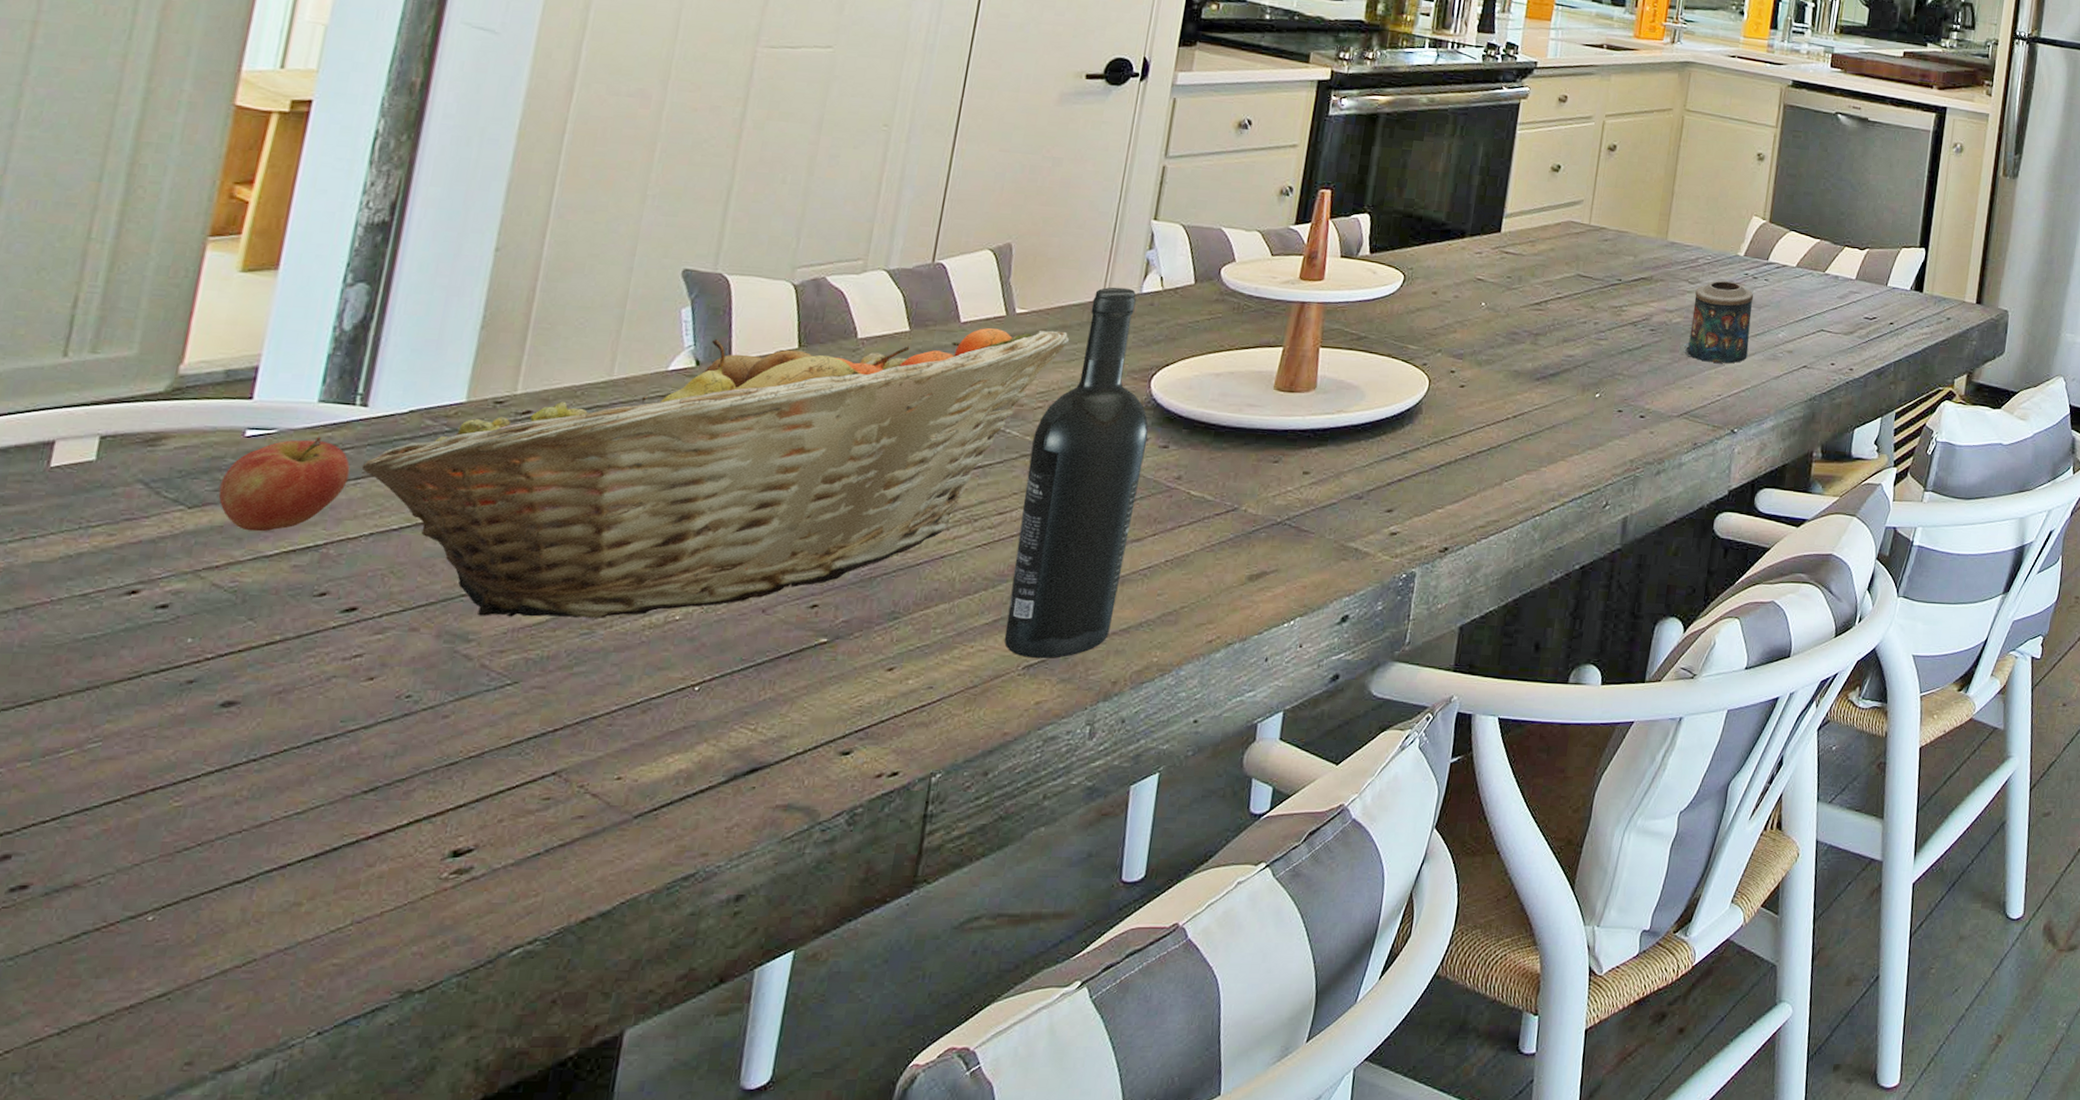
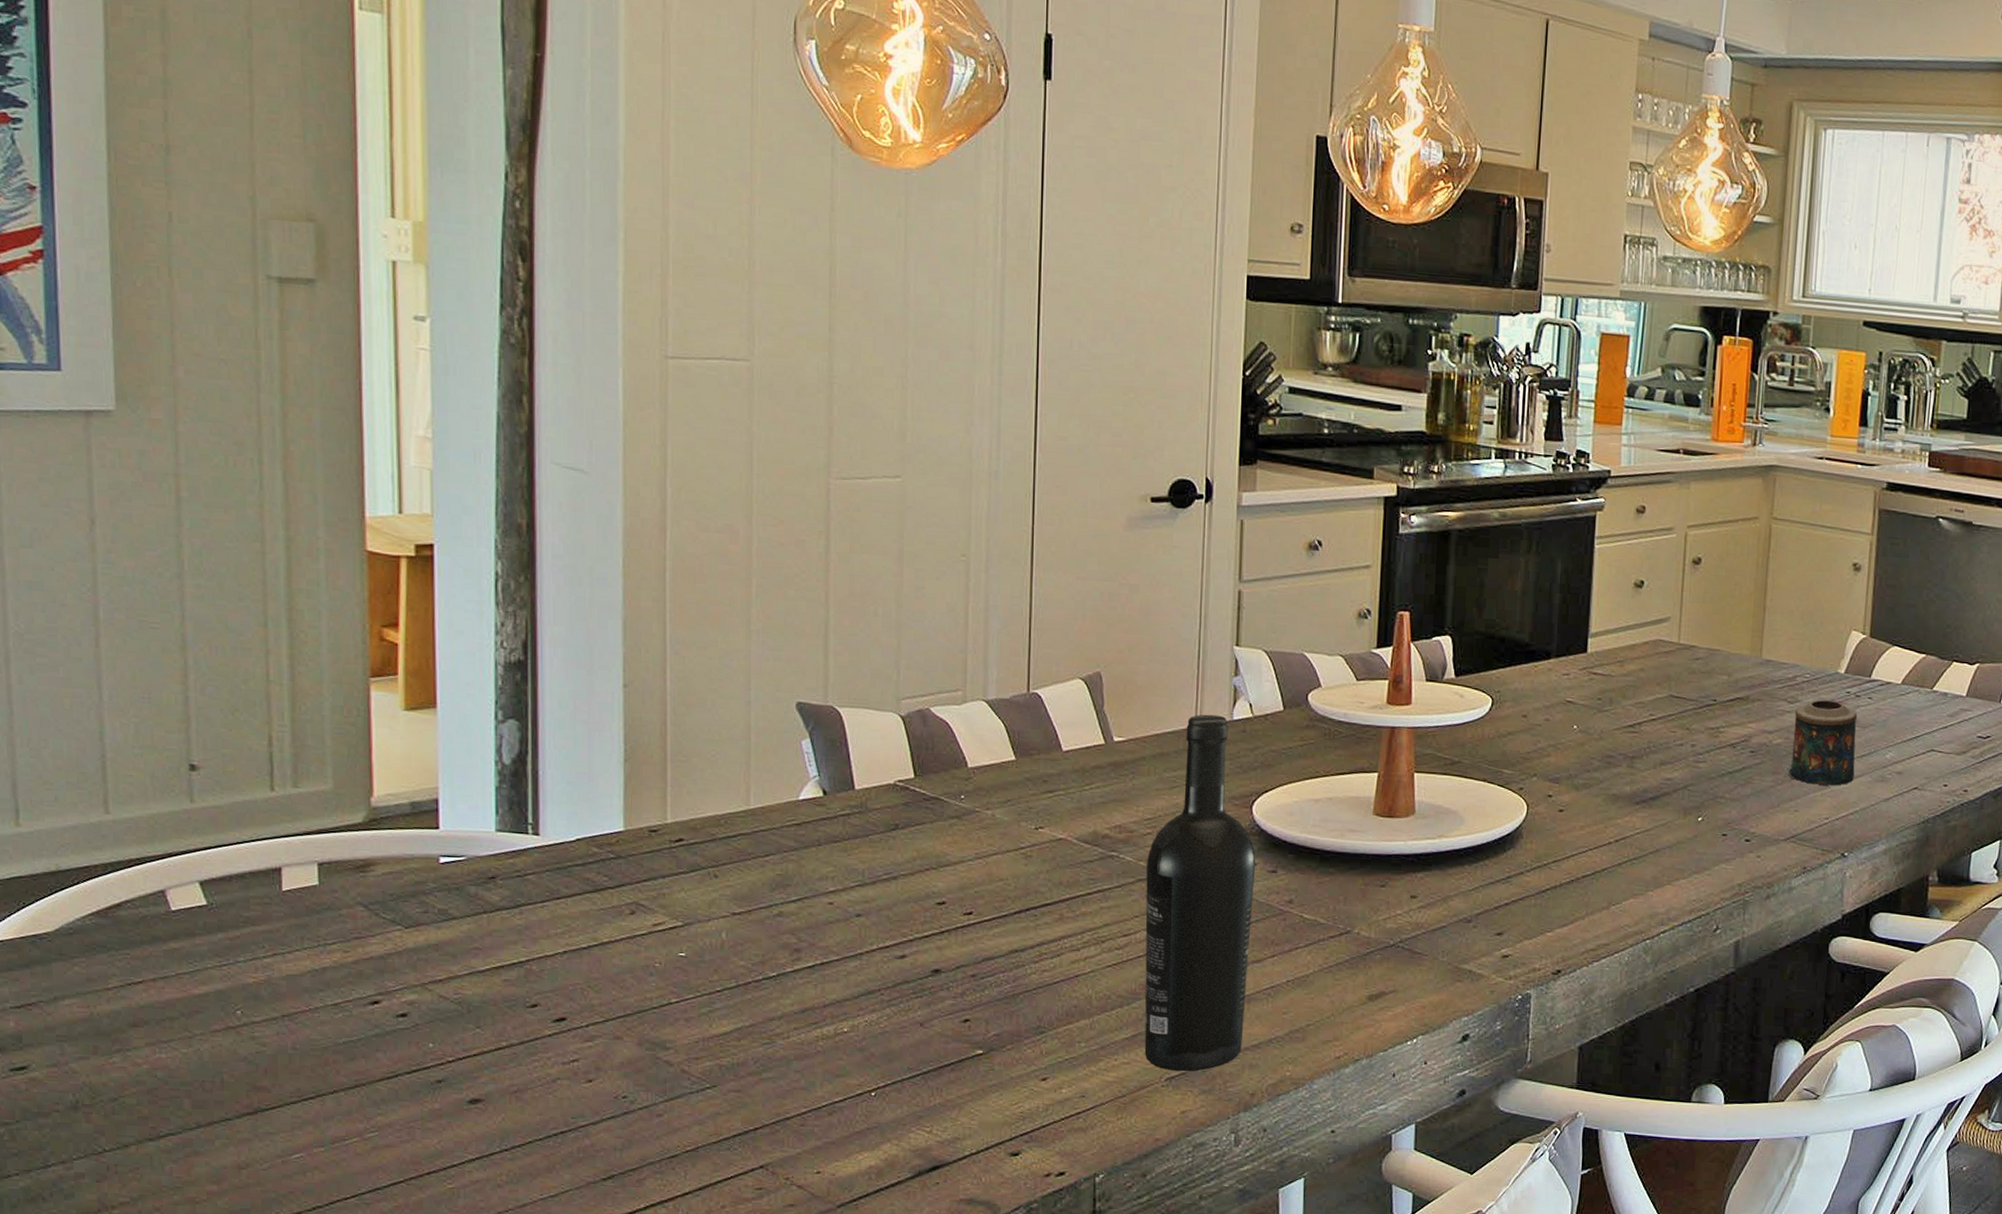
apple: present [218,436,350,532] -> none [428,863,535,950]
fruit basket: present [361,328,1070,618] -> none [545,756,1169,1030]

